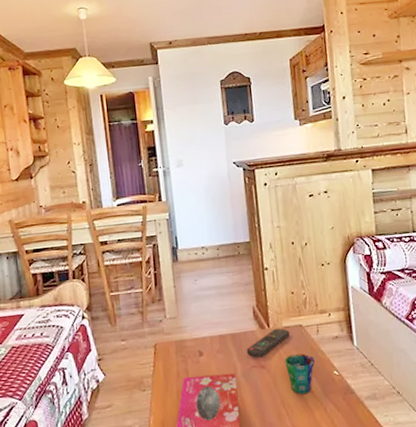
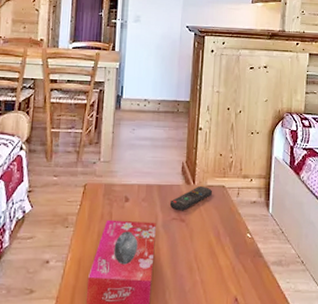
cup: present [284,353,315,395] -> none [203,212,231,252]

